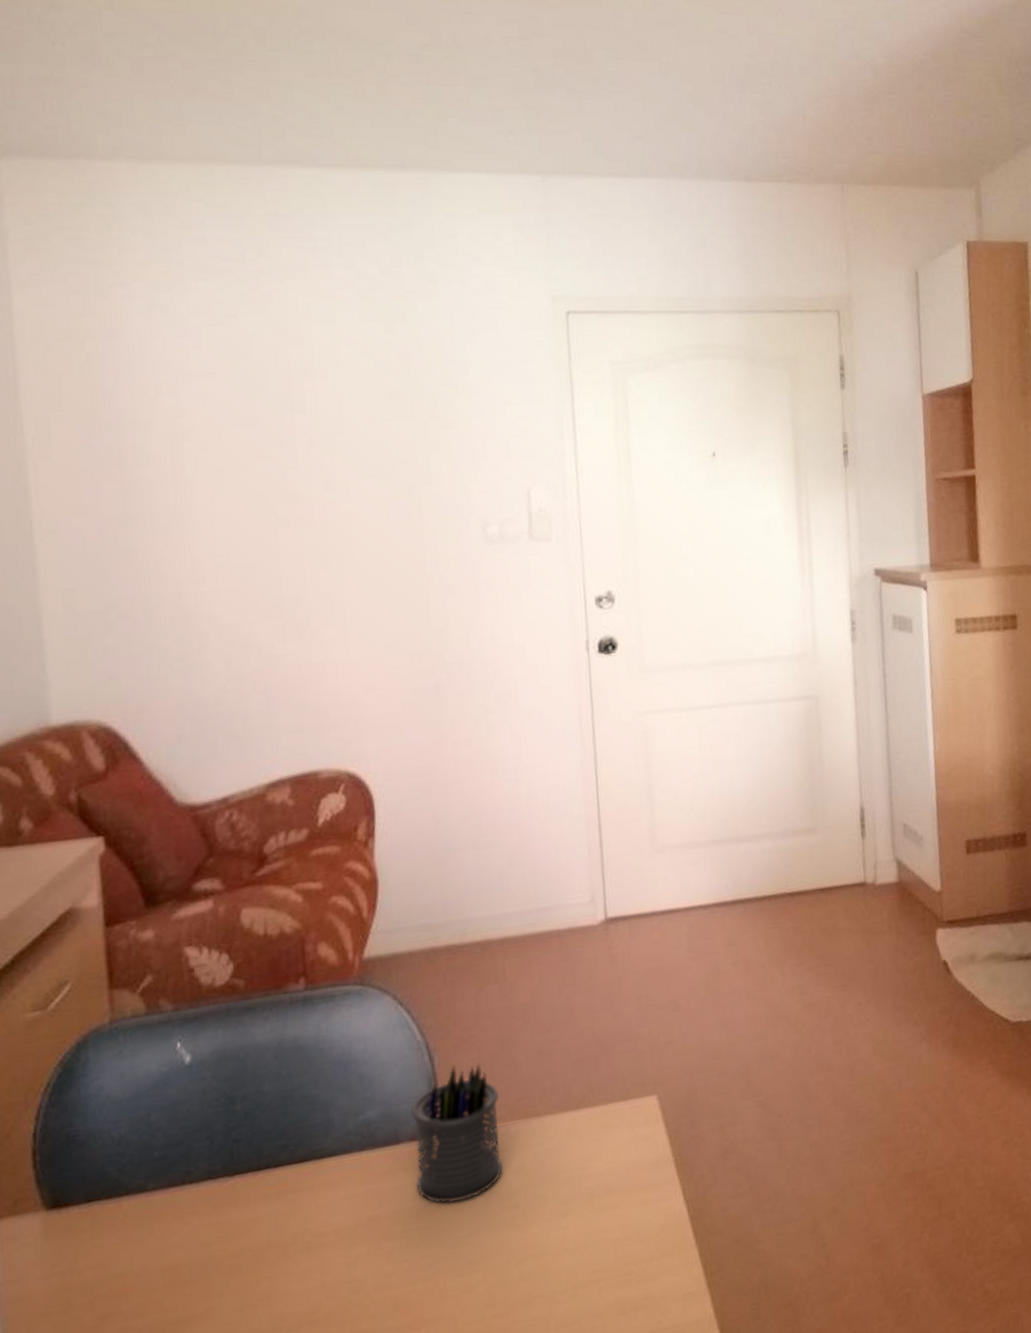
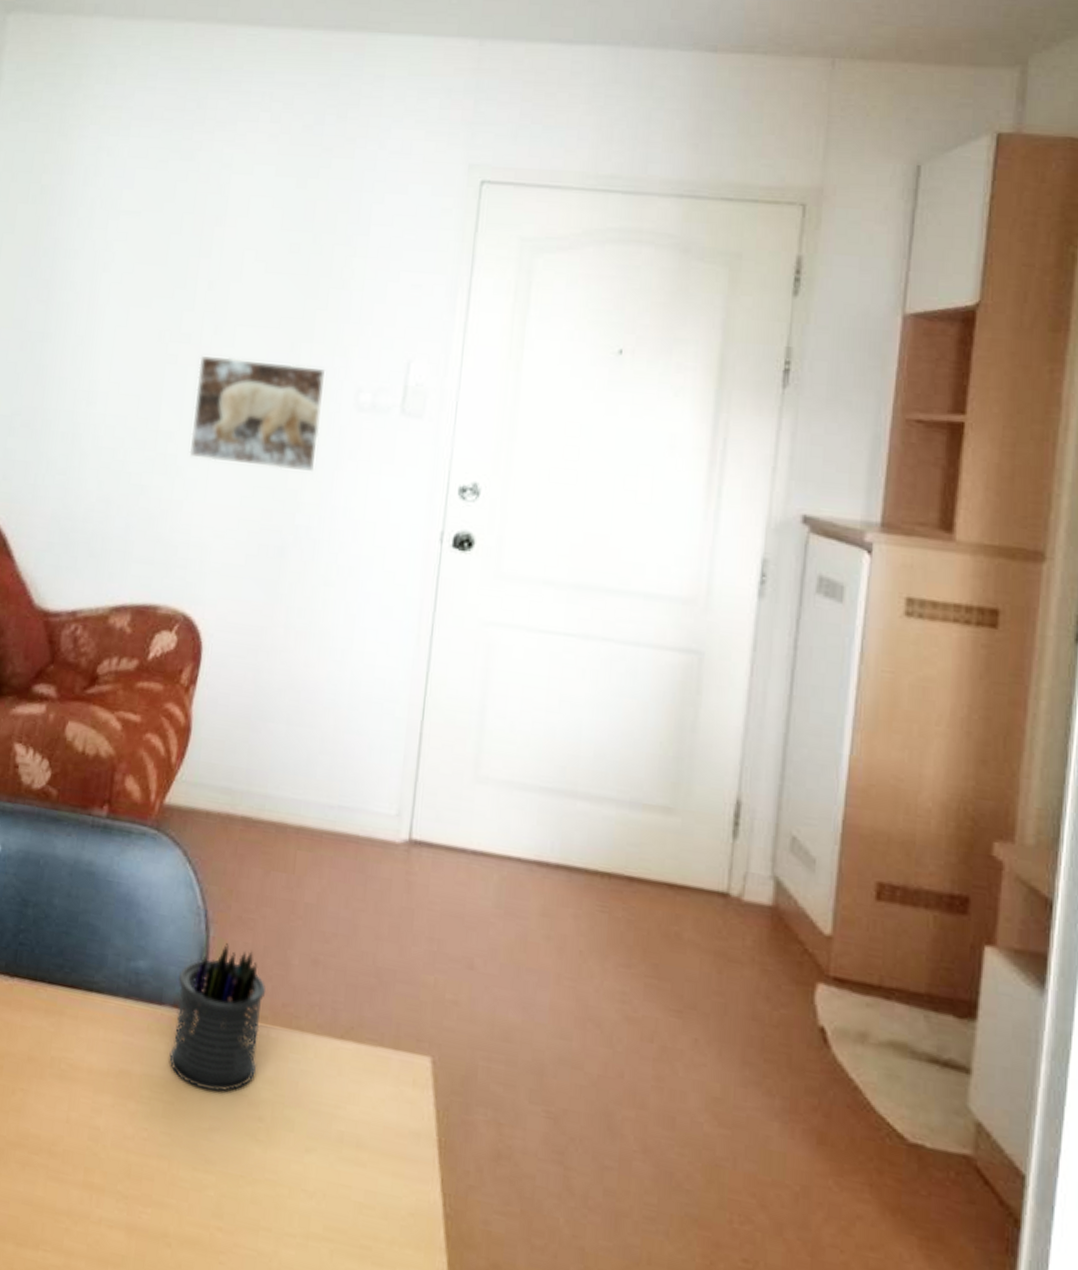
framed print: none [314,508,456,617] -> present [189,356,326,471]

